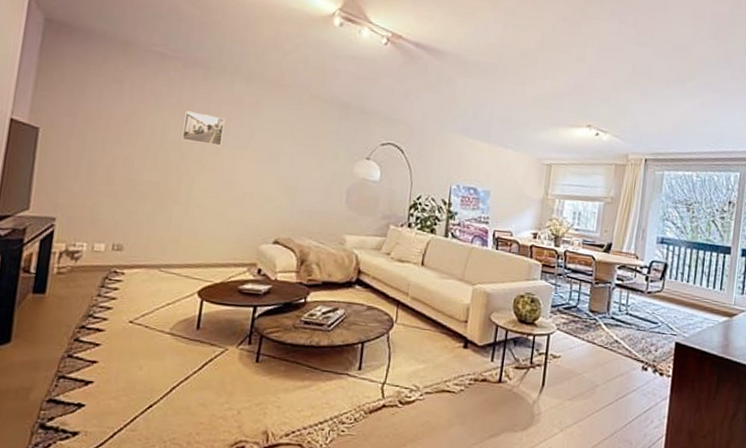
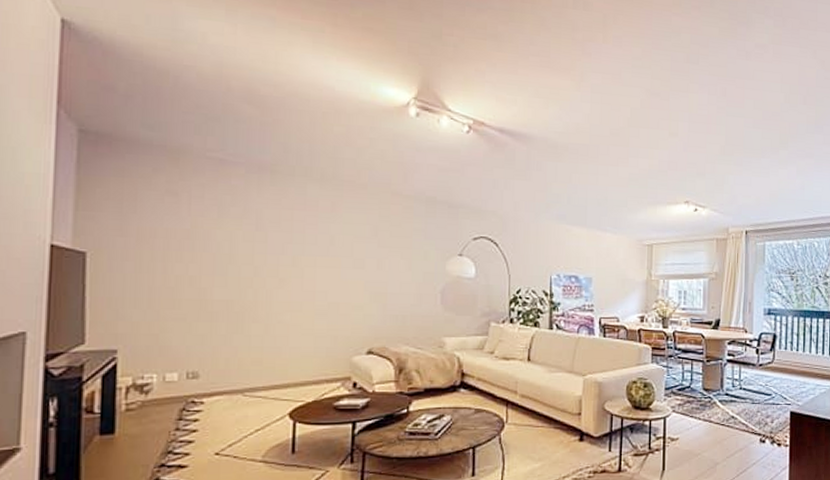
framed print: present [181,111,225,147] -> none [253,220,300,256]

